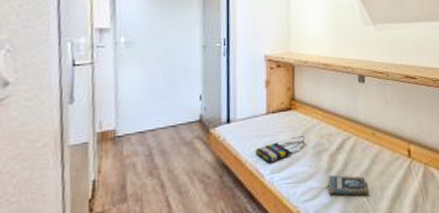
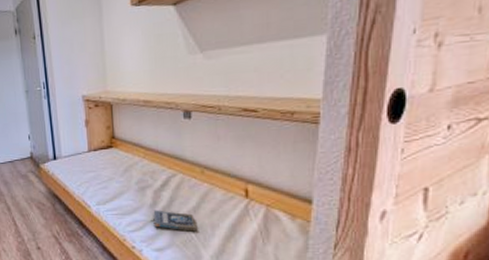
tote bag: present [255,136,305,163] -> none [81,172,128,195]

